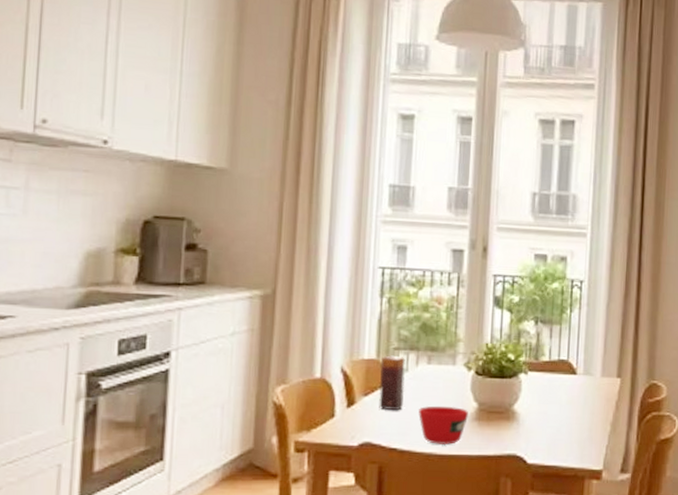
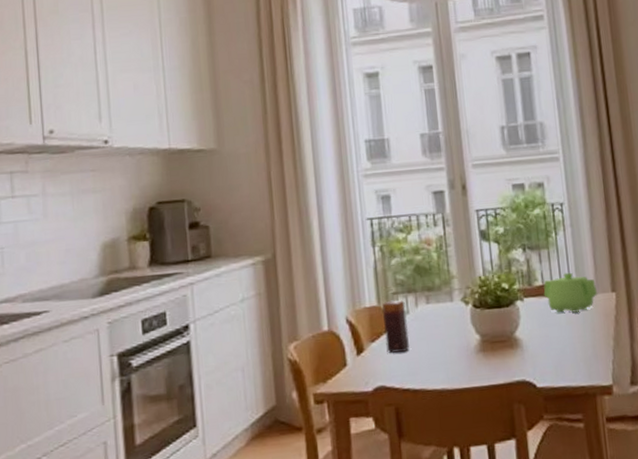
cup: present [419,405,468,446] -> none [425,341,473,380]
teapot: none [548,351,603,393] -> present [543,272,598,313]

